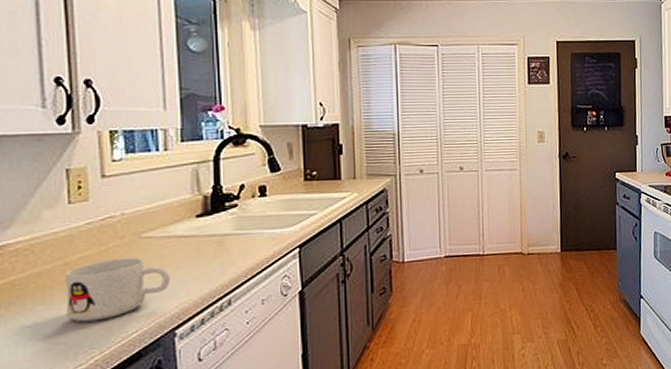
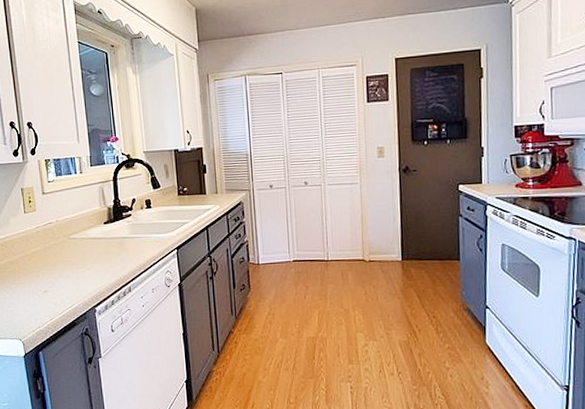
mug: present [66,257,171,323] -> none [26,253,90,298]

